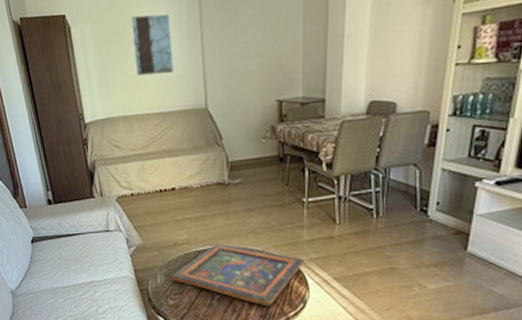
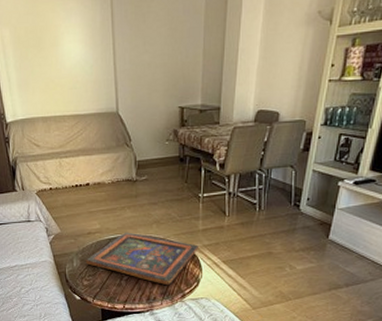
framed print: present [130,13,173,76] -> none [47,21,88,80]

